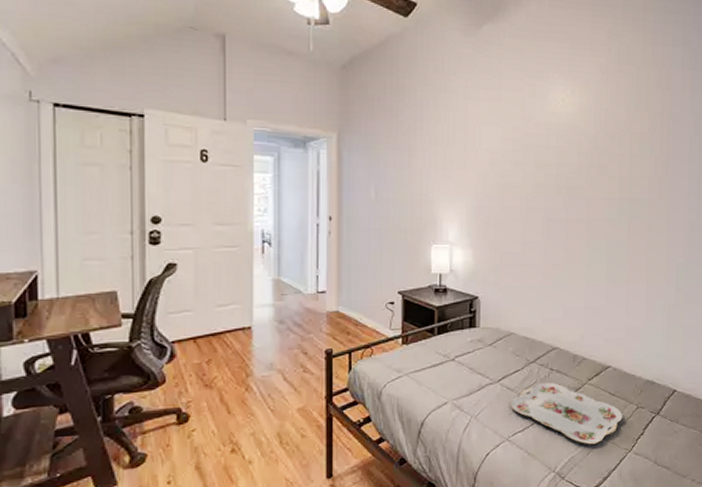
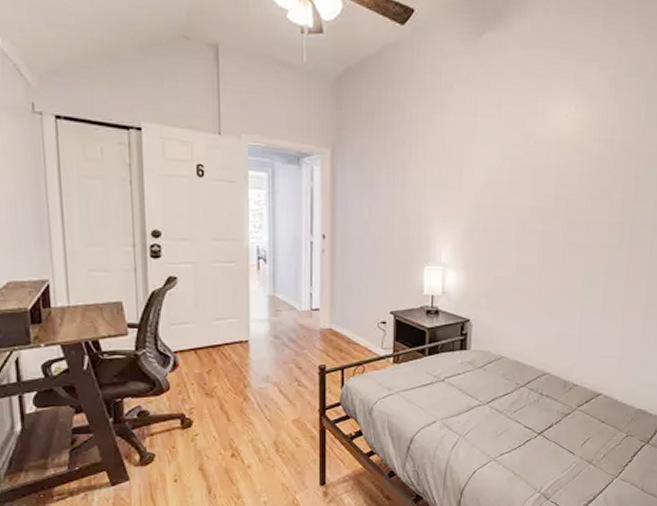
serving tray: present [510,382,623,445] -> none [498,406,612,469]

